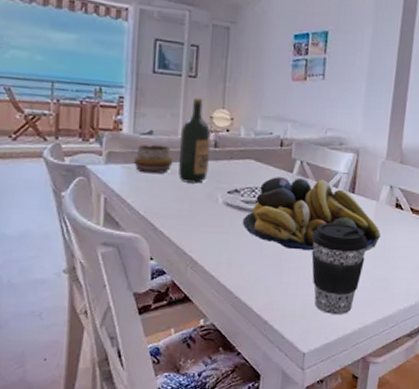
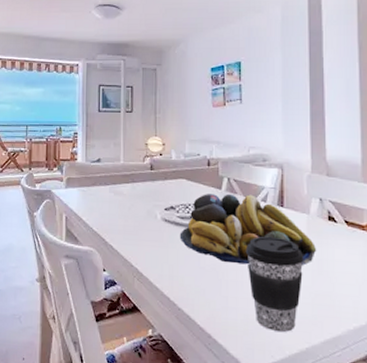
decorative bowl: present [134,144,173,174] -> none [87,170,118,195]
wine bottle: present [178,98,211,184] -> none [121,129,147,202]

